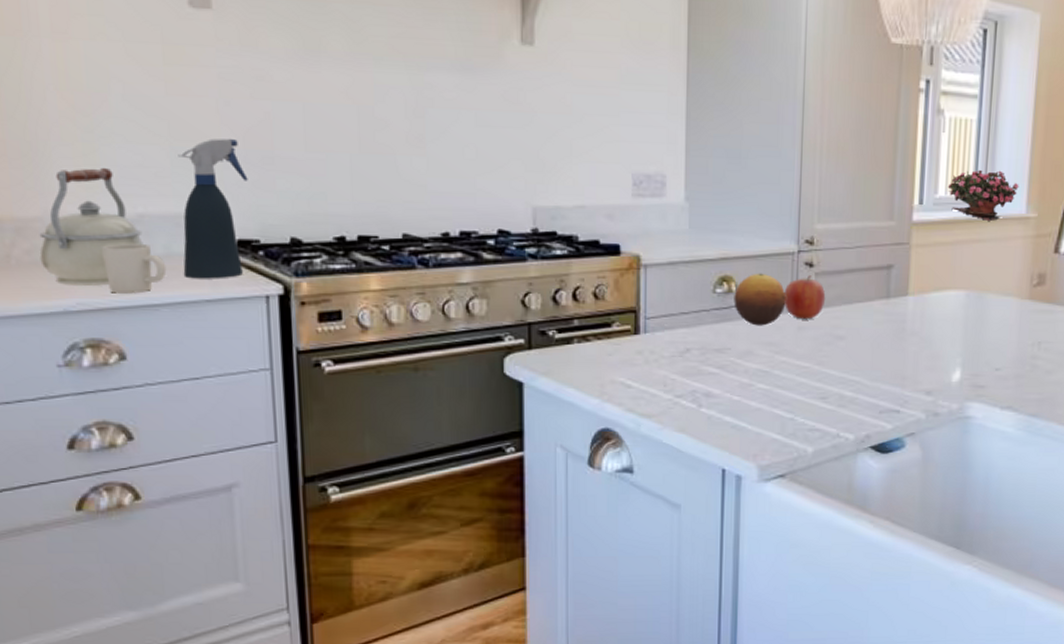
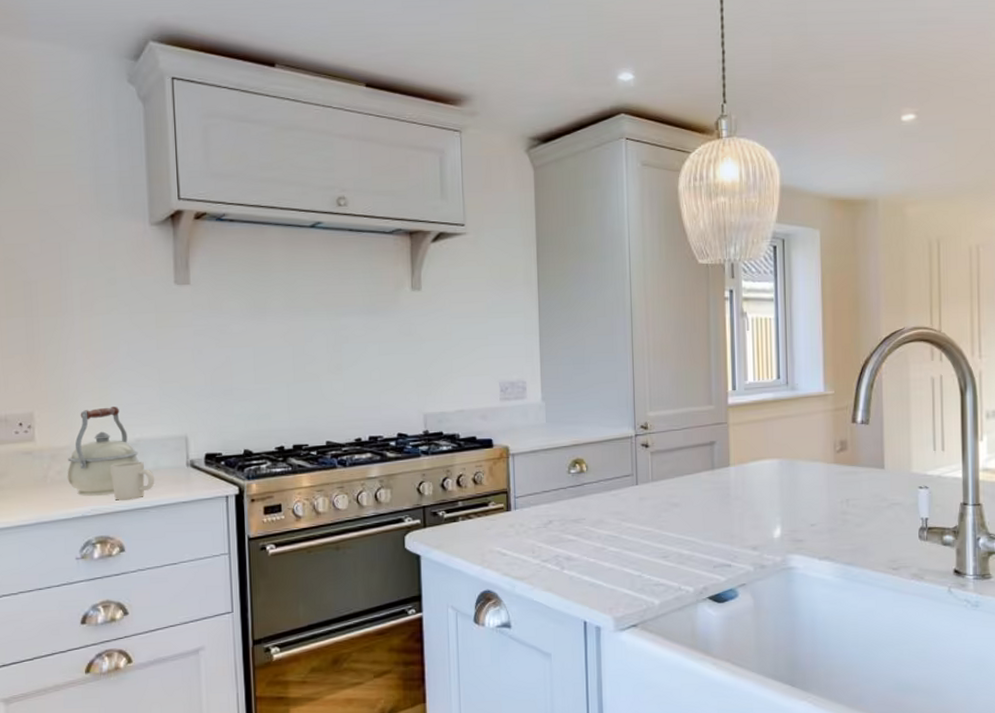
spray bottle: present [178,138,248,279] -> none [165,377,214,486]
fruit: present [734,273,786,326] -> none [585,455,628,499]
fruit: present [784,275,826,319] -> none [626,454,661,491]
potted flower: present [947,169,1019,221] -> none [755,357,816,400]

